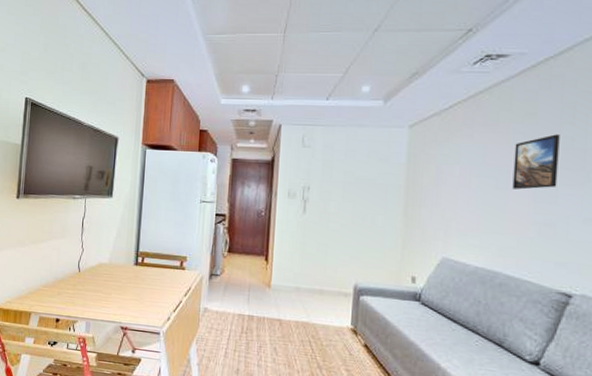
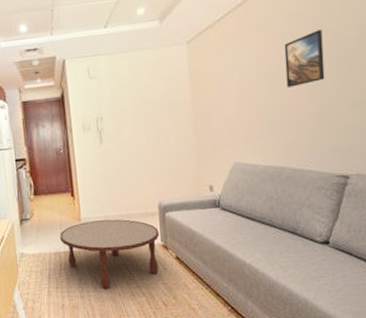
coffee table: none [247,289,350,363] -> present [60,219,159,289]

